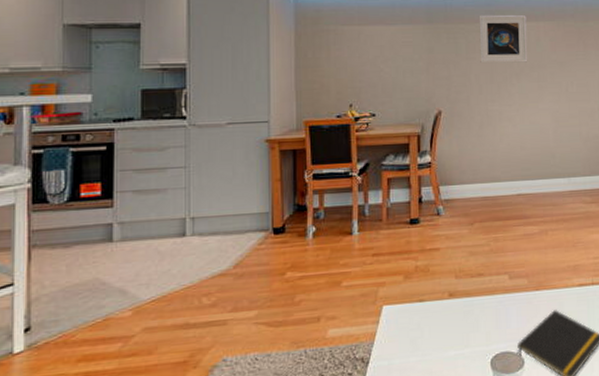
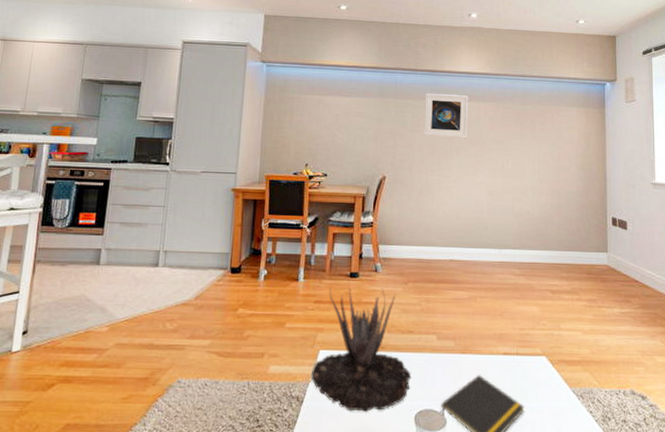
plant: none [376,232,484,366] -> present [311,288,411,412]

